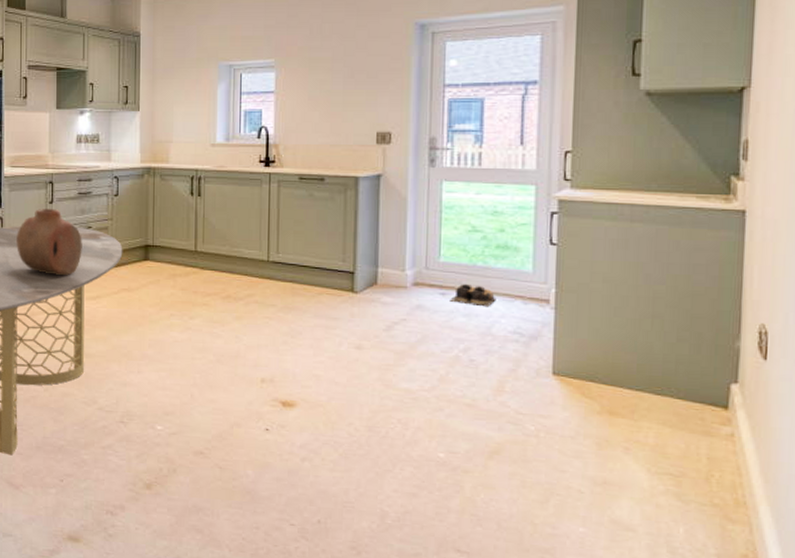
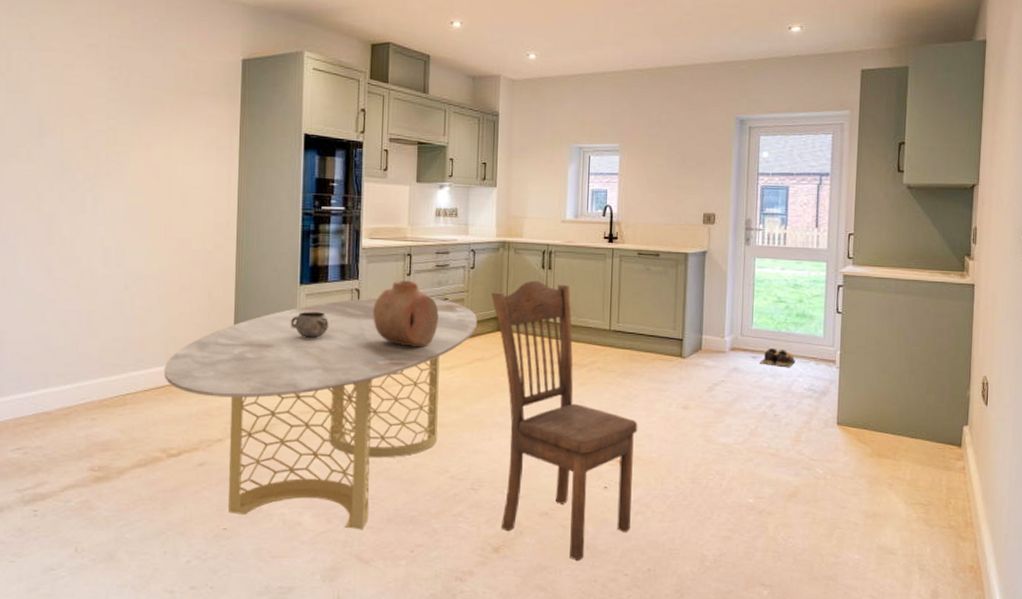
dining chair: none [137,208,303,506] -> present [491,280,638,562]

